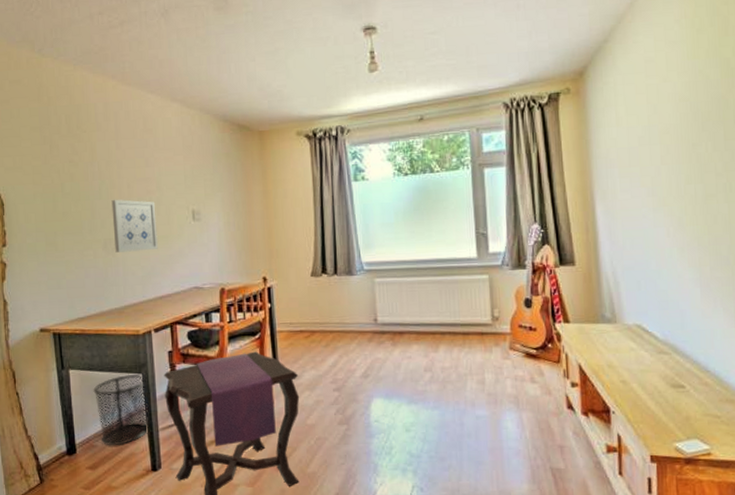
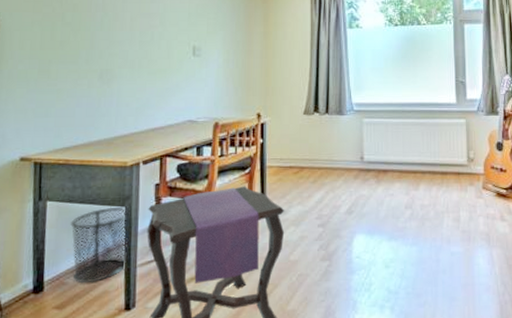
wall art: present [111,199,158,253] -> none [111,31,157,83]

